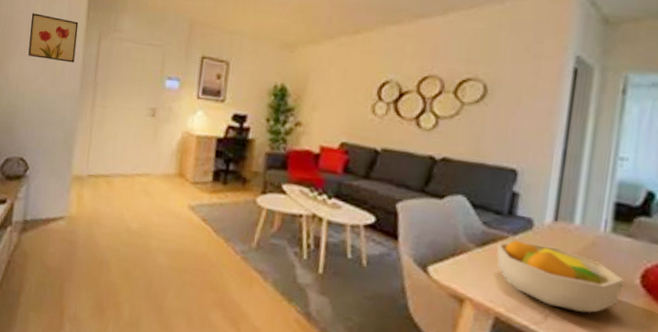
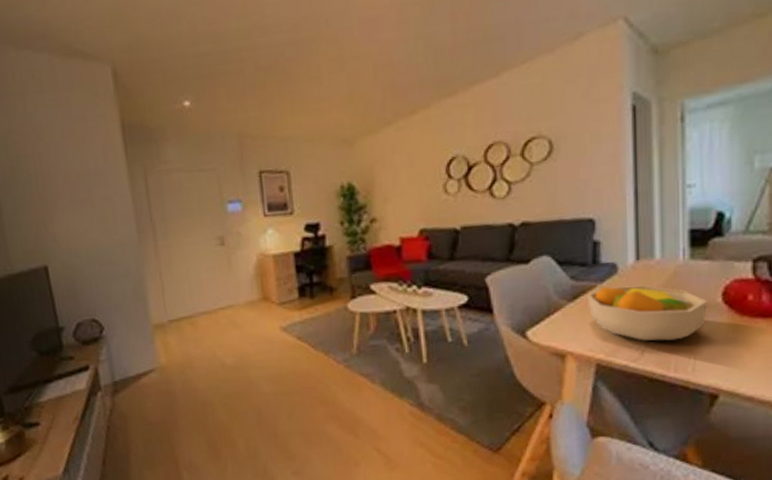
wall art: present [28,13,79,63] -> none [63,161,124,210]

